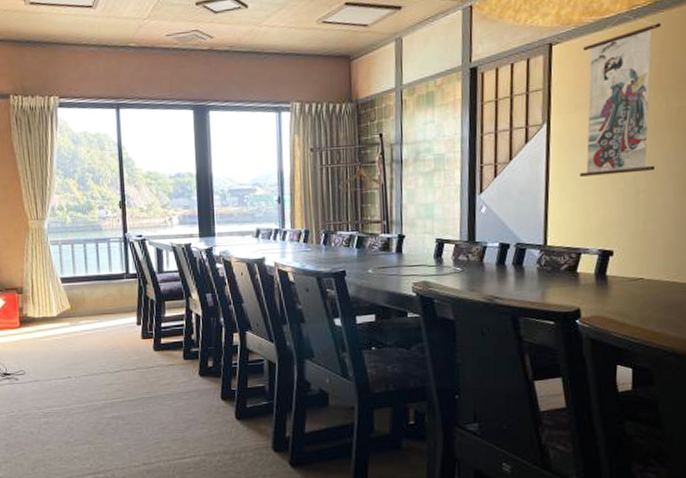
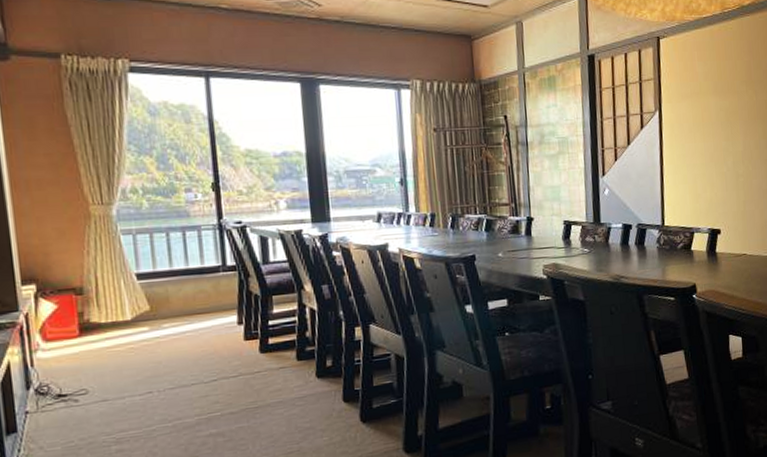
wall scroll: present [579,14,661,177] -> none [685,15,751,161]

